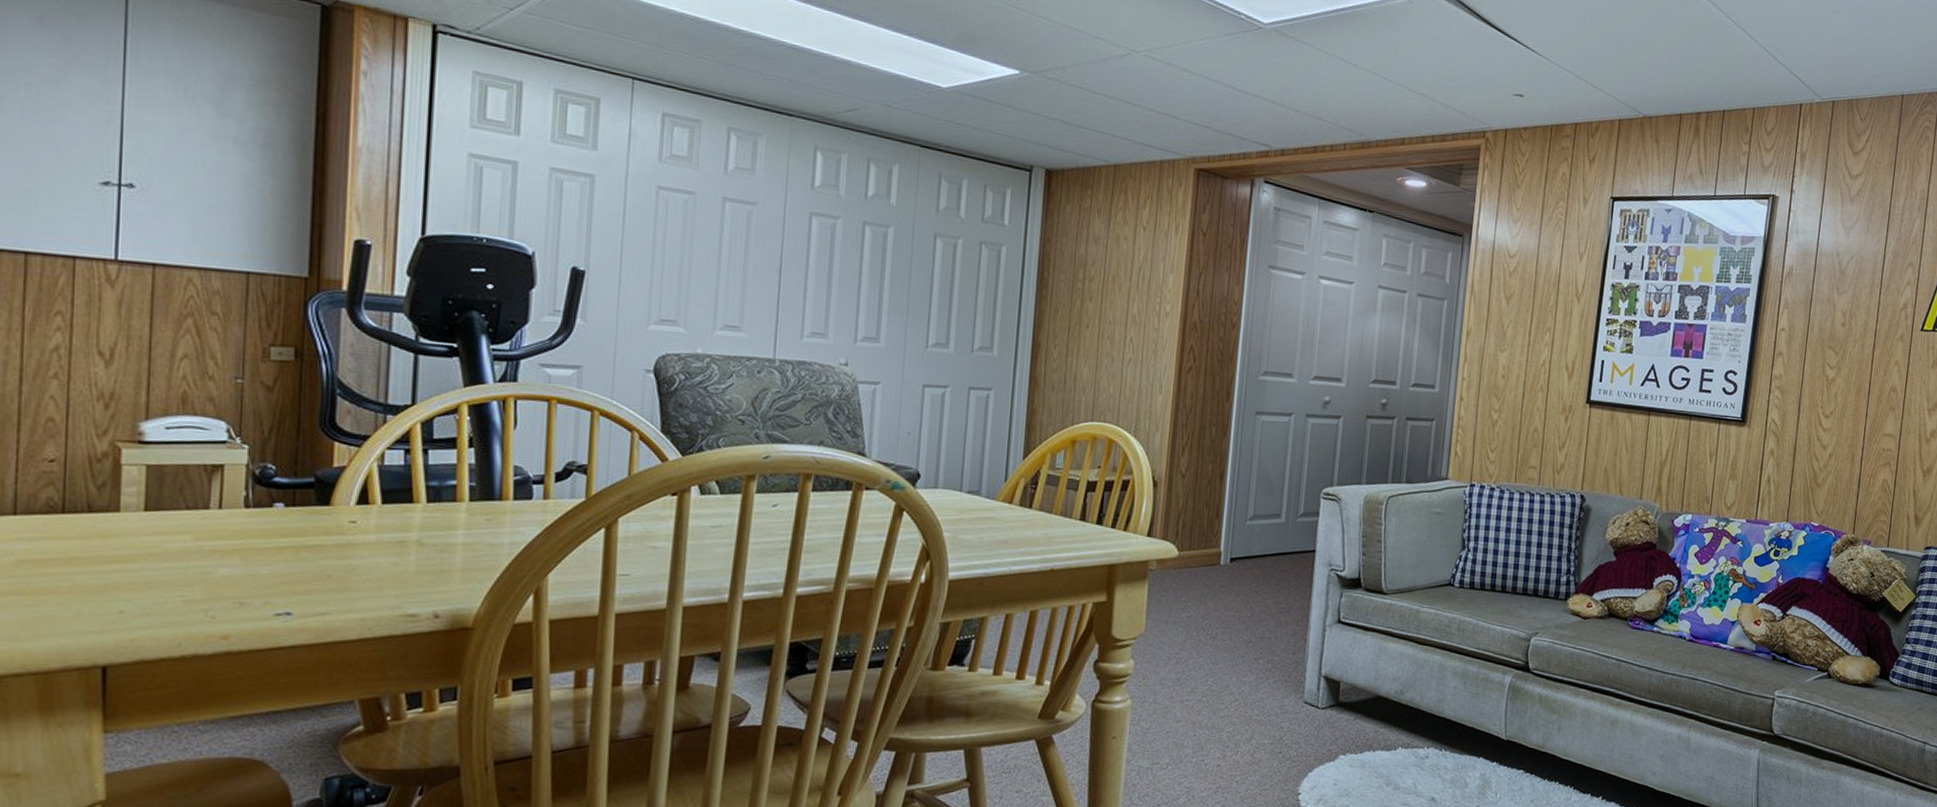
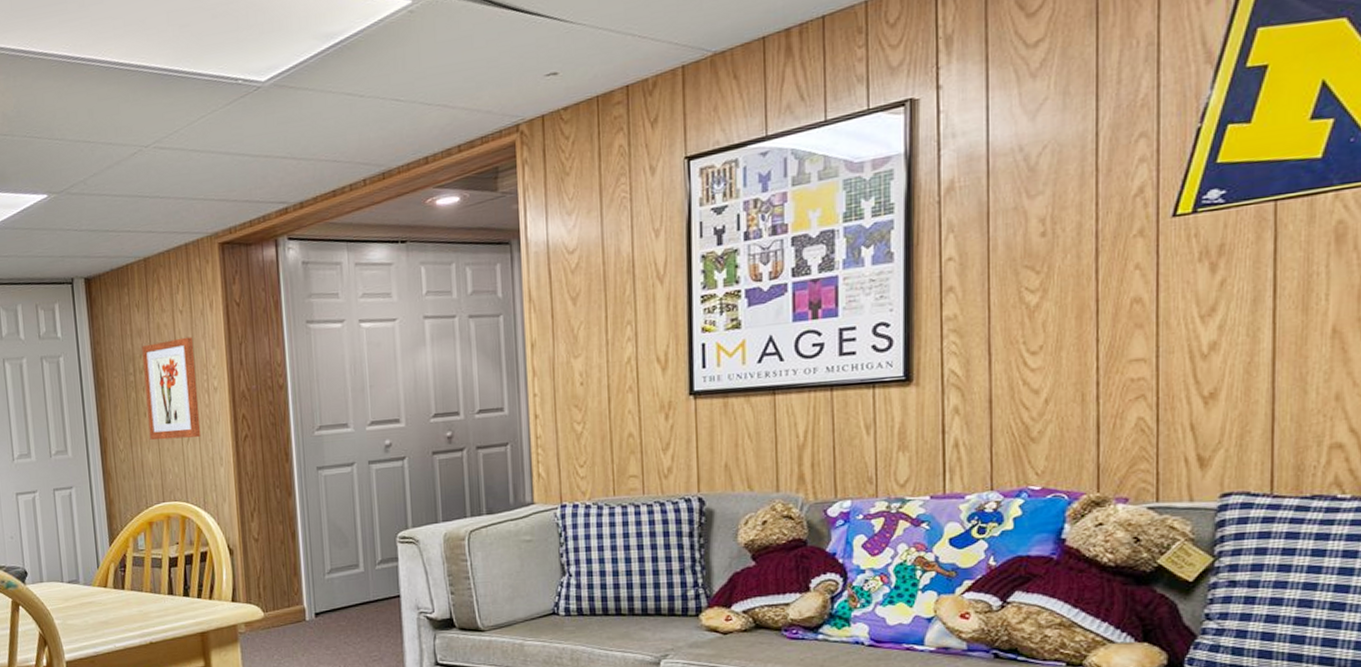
wall art: none [1088,253,1153,361] -> present [142,336,201,440]

